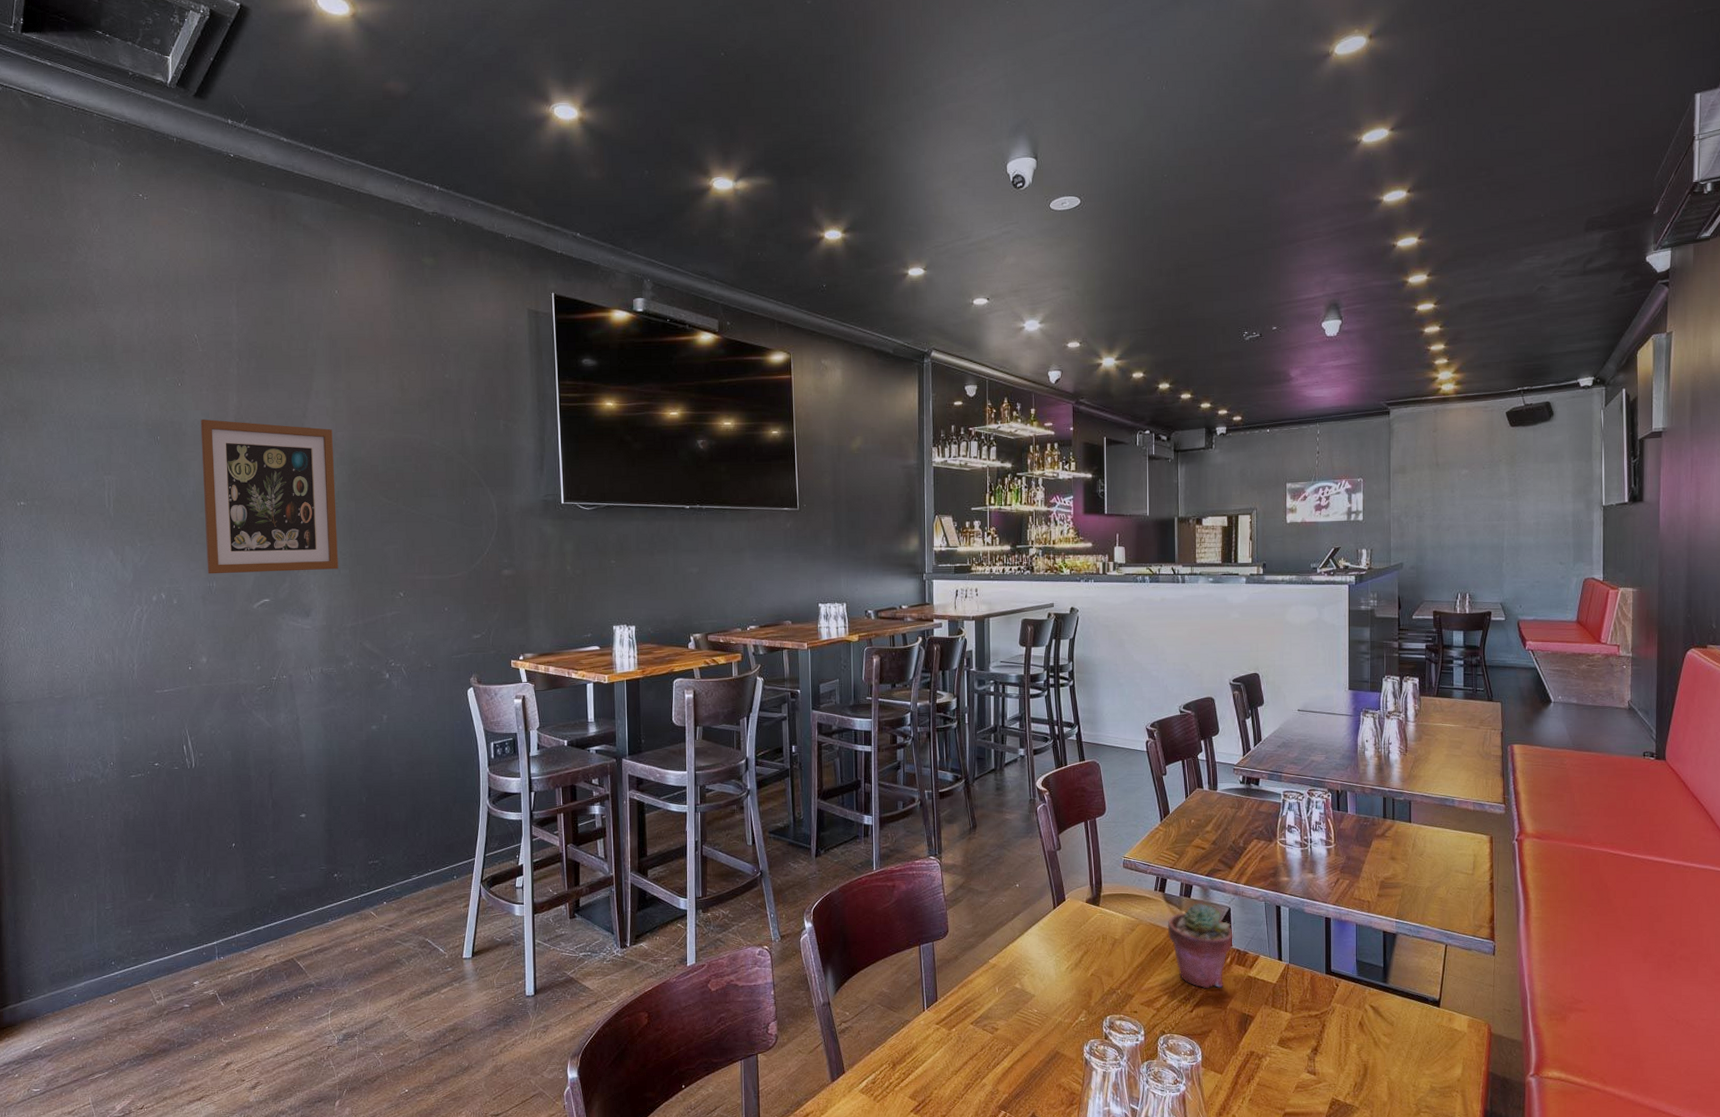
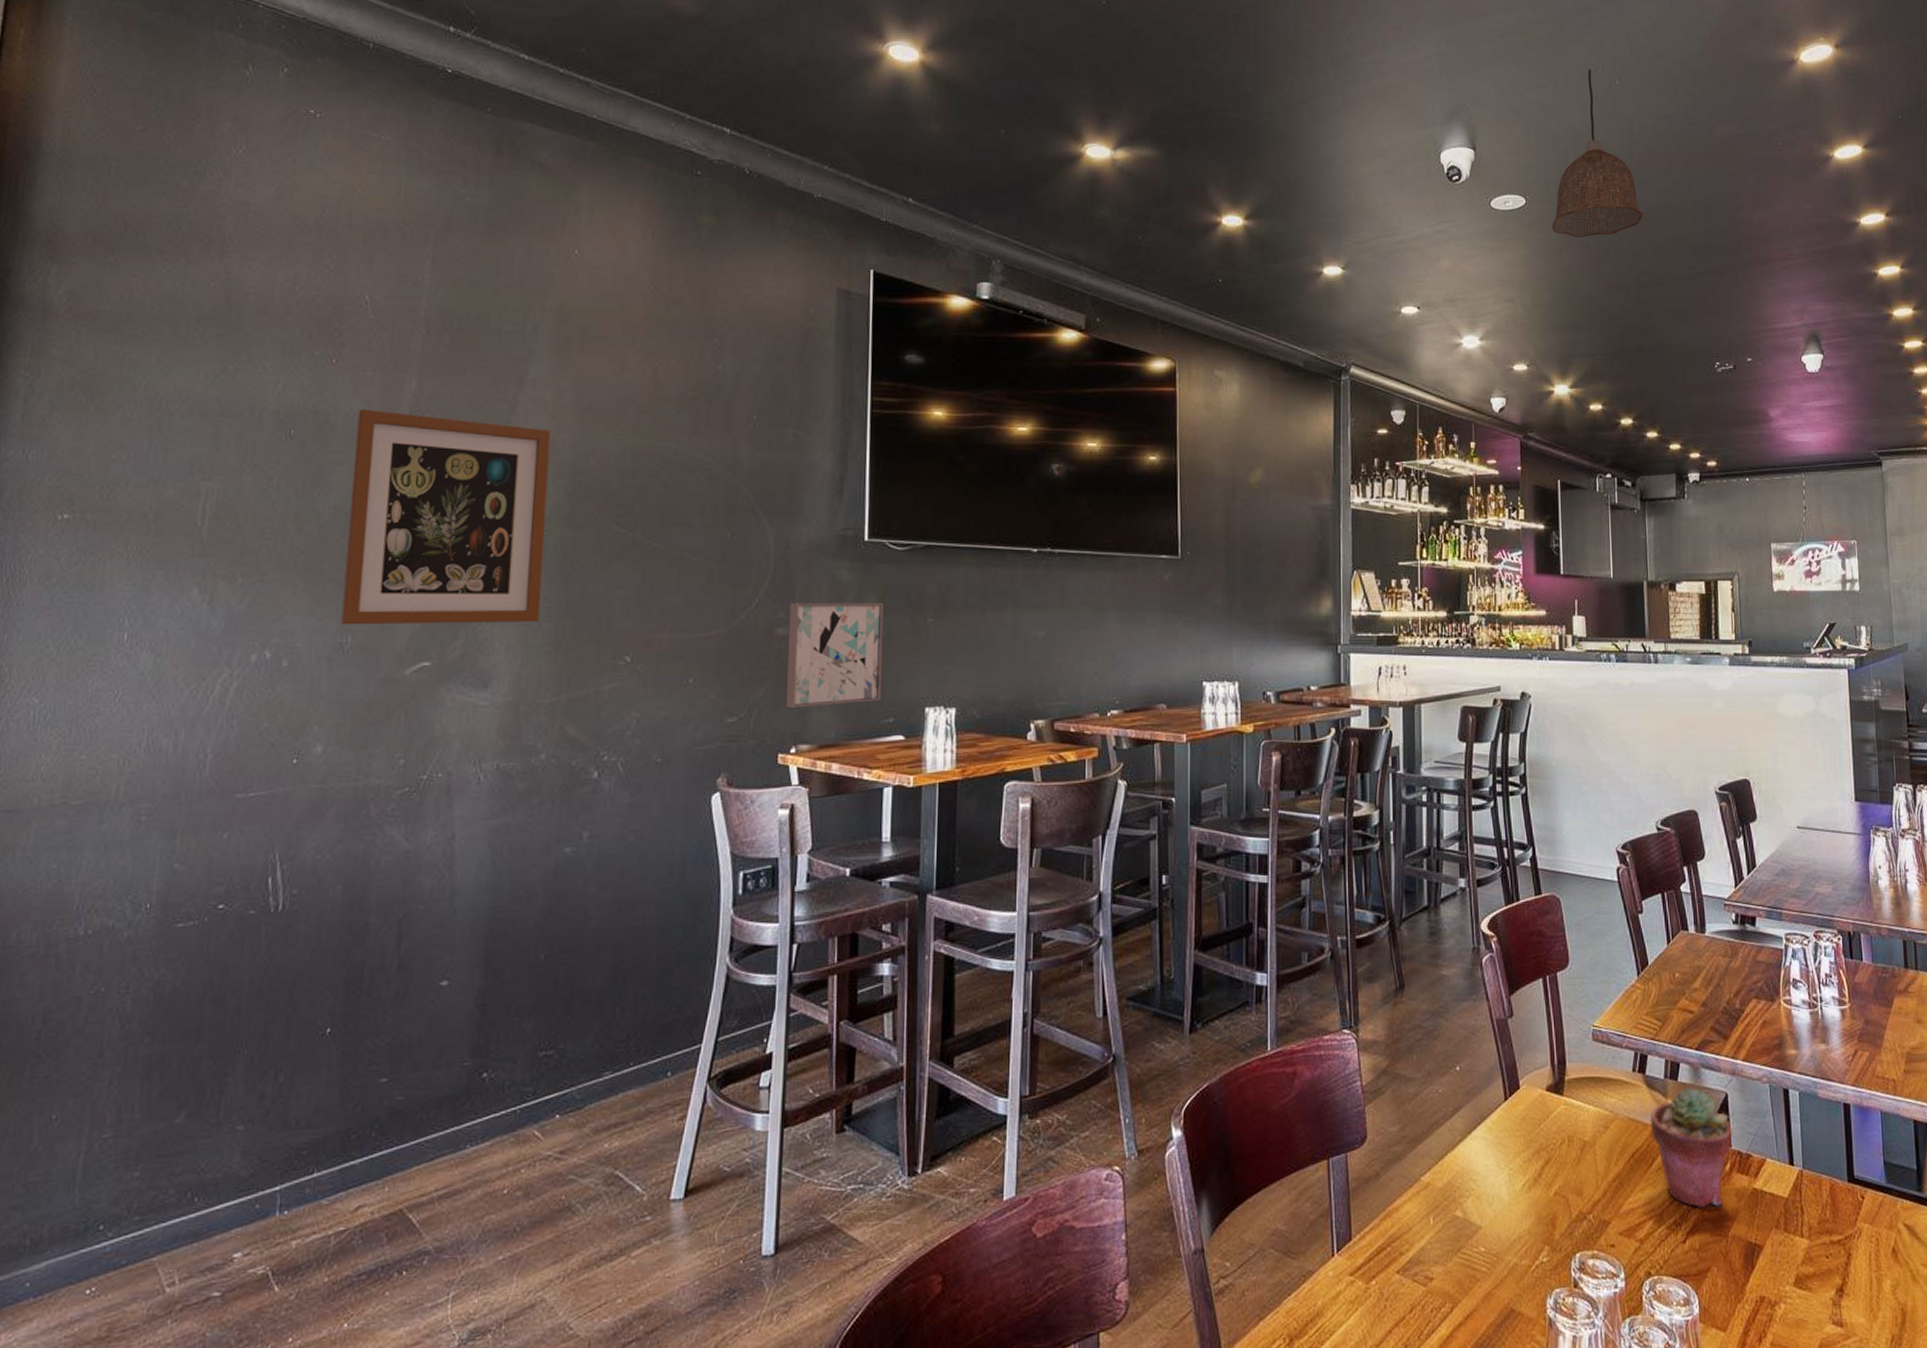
wall art: none [511,550,581,627] -> present [786,603,884,708]
pendant lamp: none [1103,78,1184,230] -> present [1552,69,1643,238]

